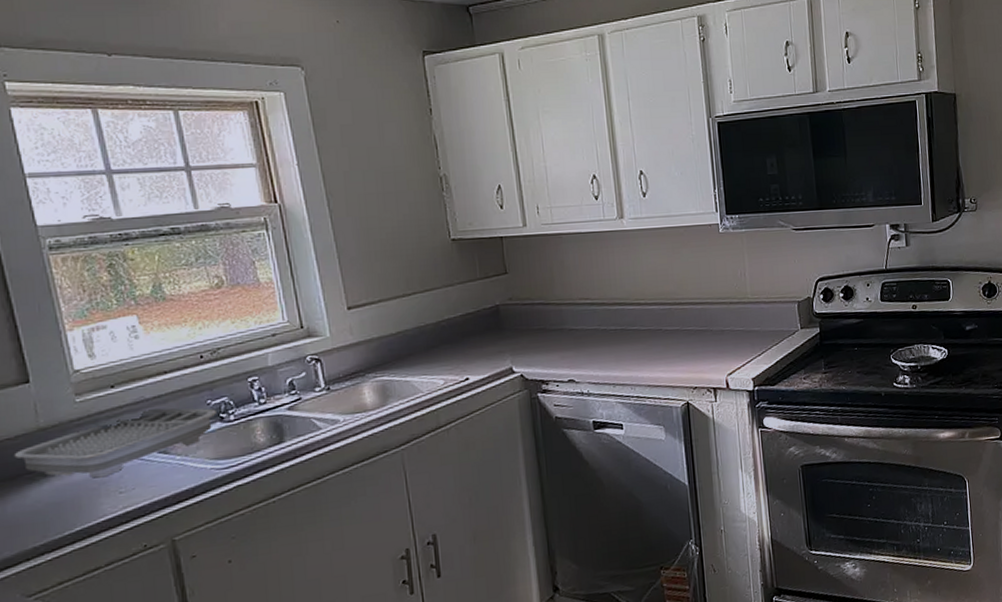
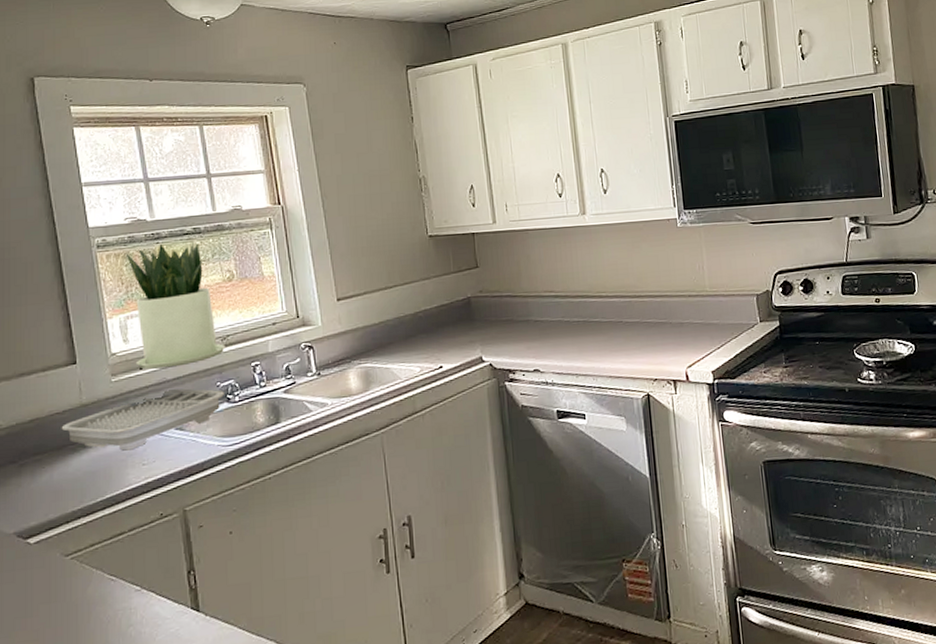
planter: none [86,244,216,388] -> present [125,242,226,370]

